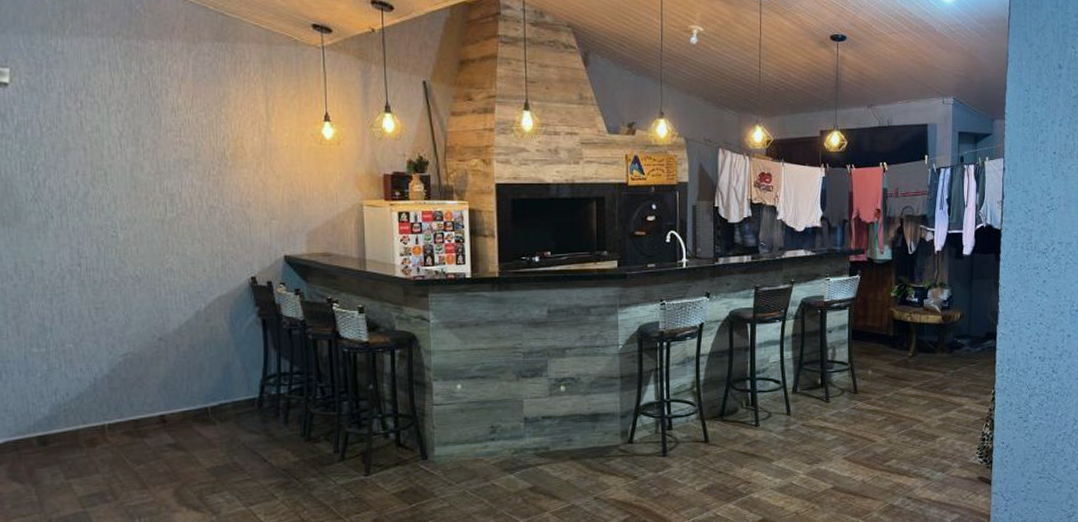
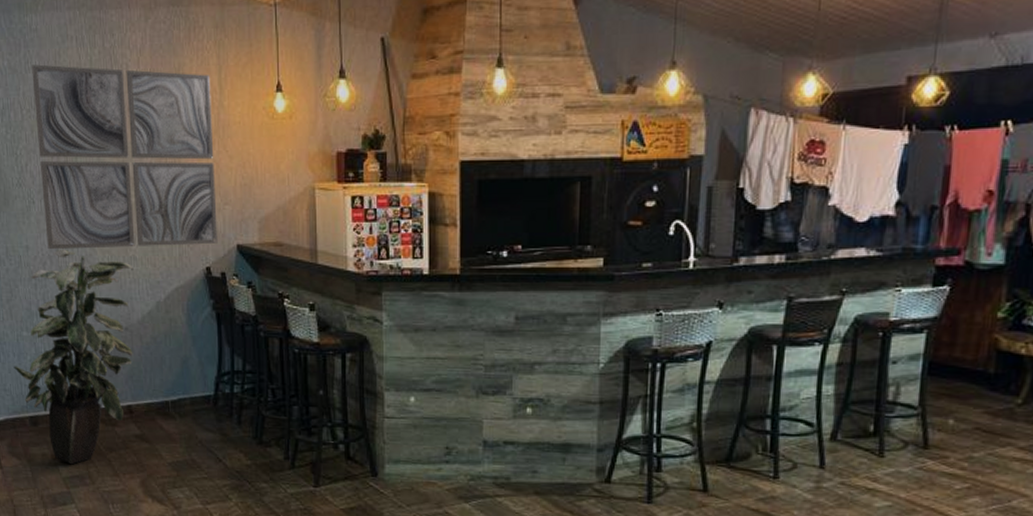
indoor plant: none [19,263,170,483] -> present [13,249,134,465]
wall art: none [55,85,264,264] -> present [31,64,218,250]

